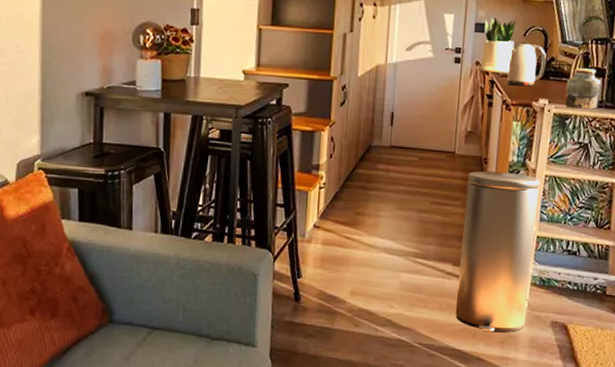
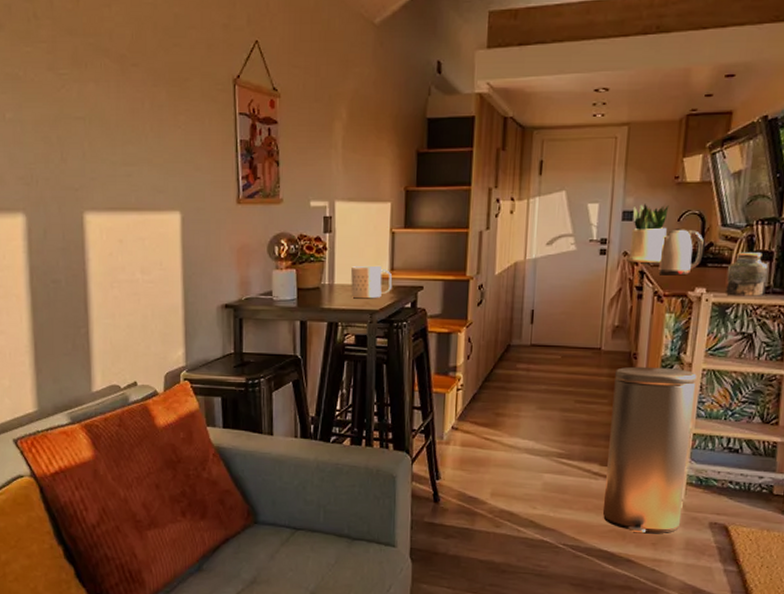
mug: none [216,60,258,94] -> present [351,265,393,299]

